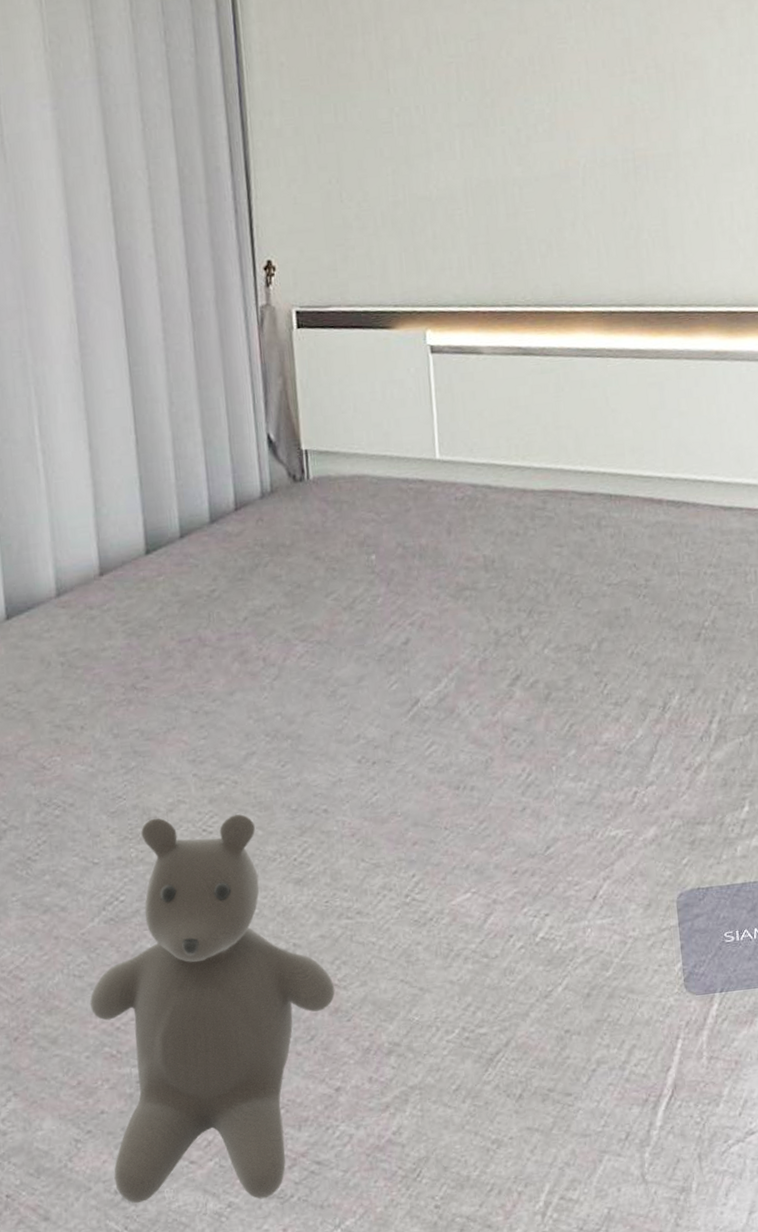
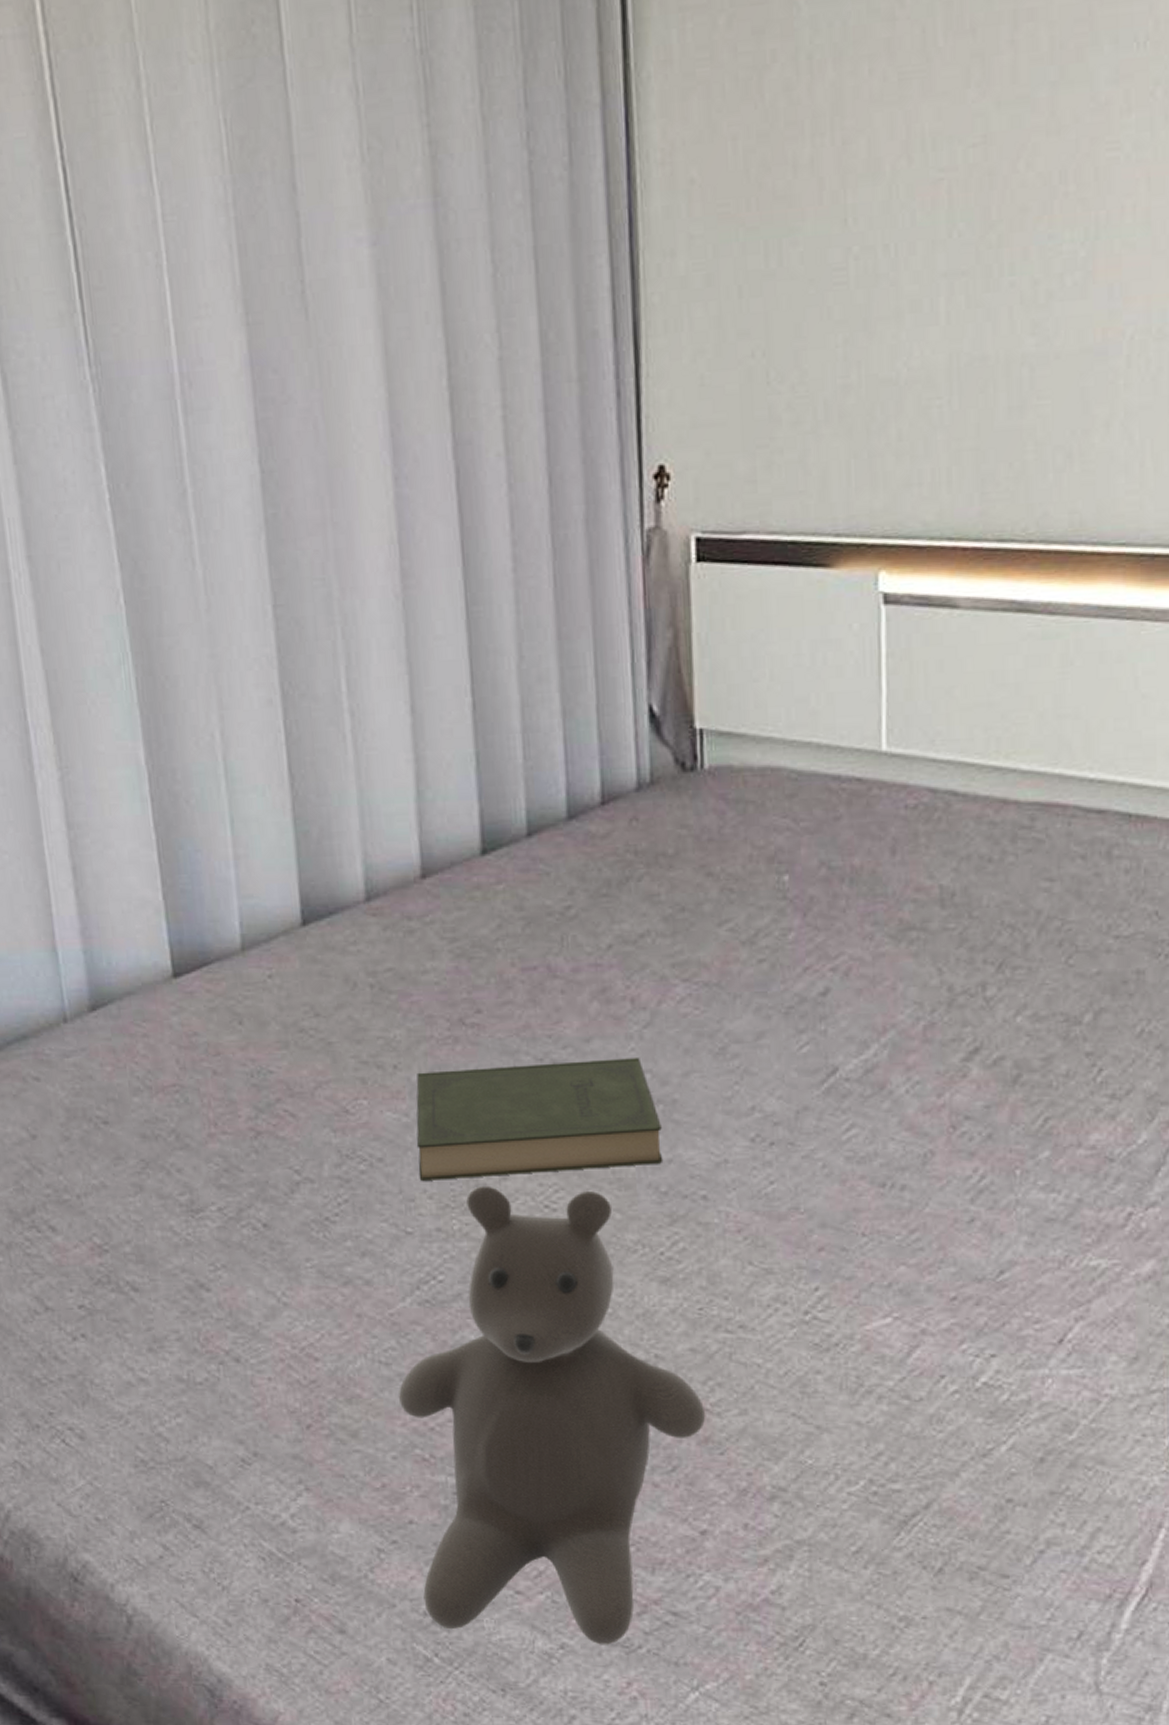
book: none [99,704,293,819] -> present [416,1058,664,1181]

